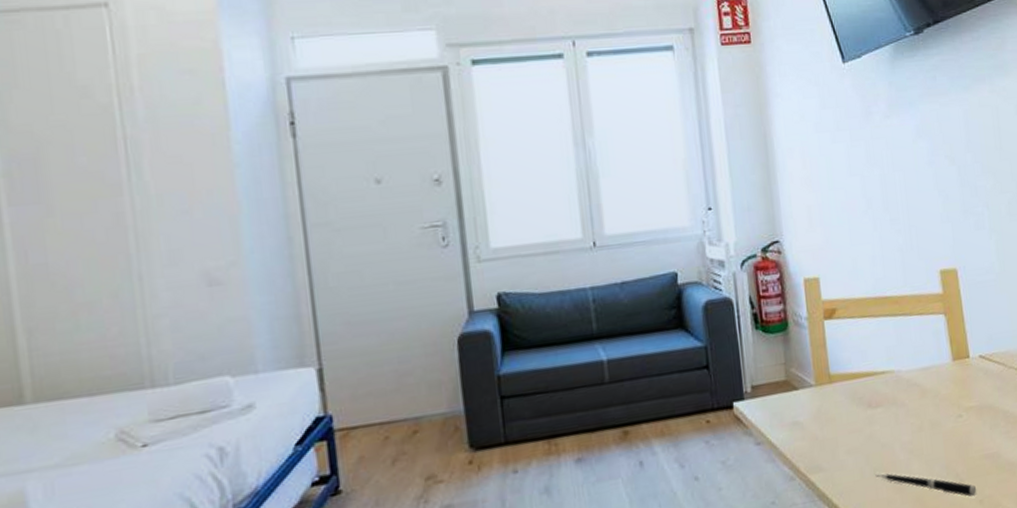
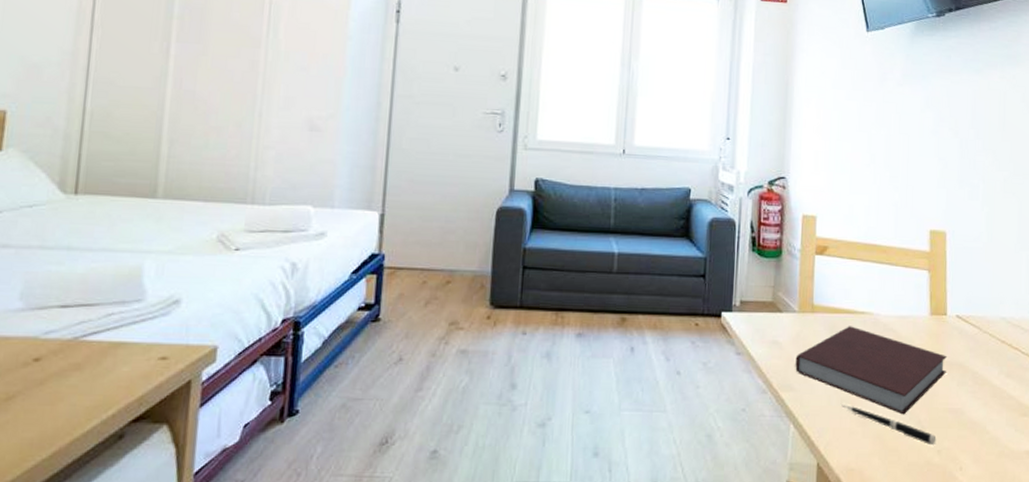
notebook: none [820,389,977,471] -> present [795,326,947,415]

